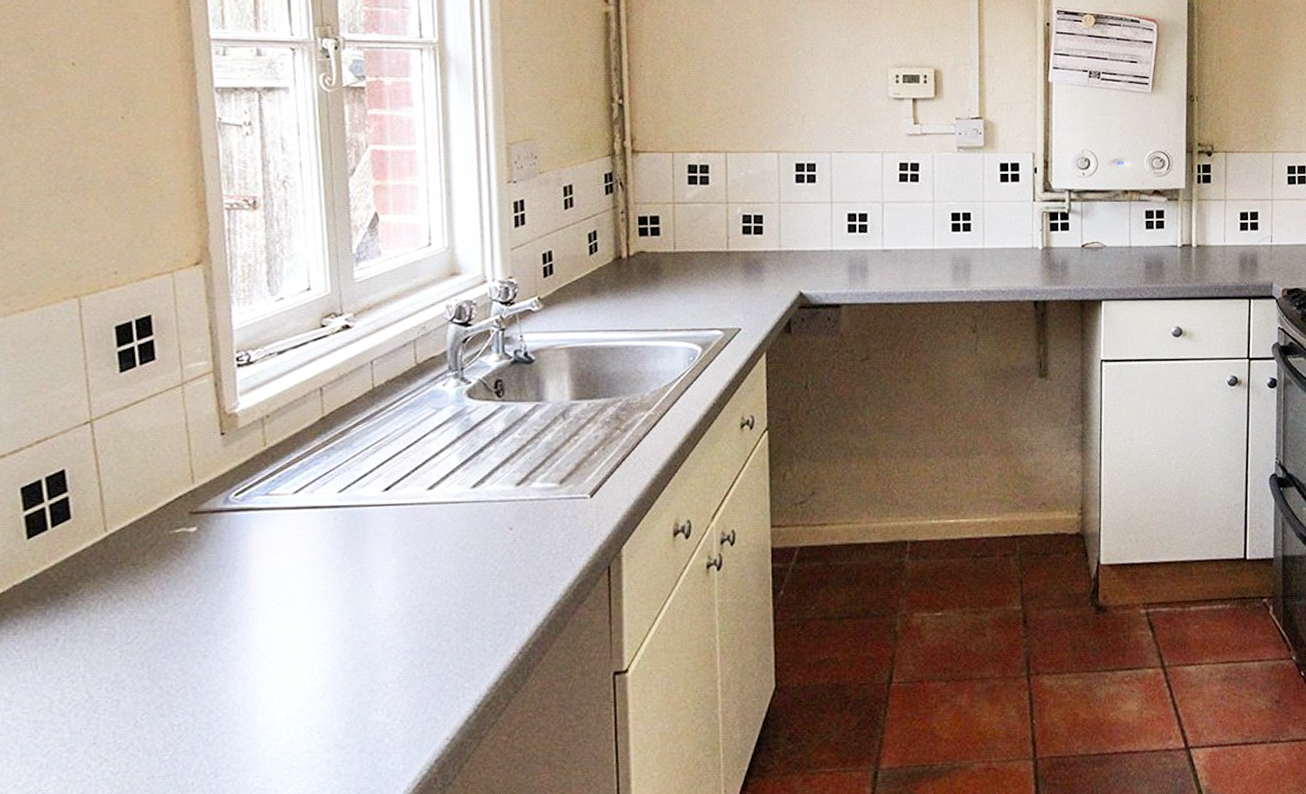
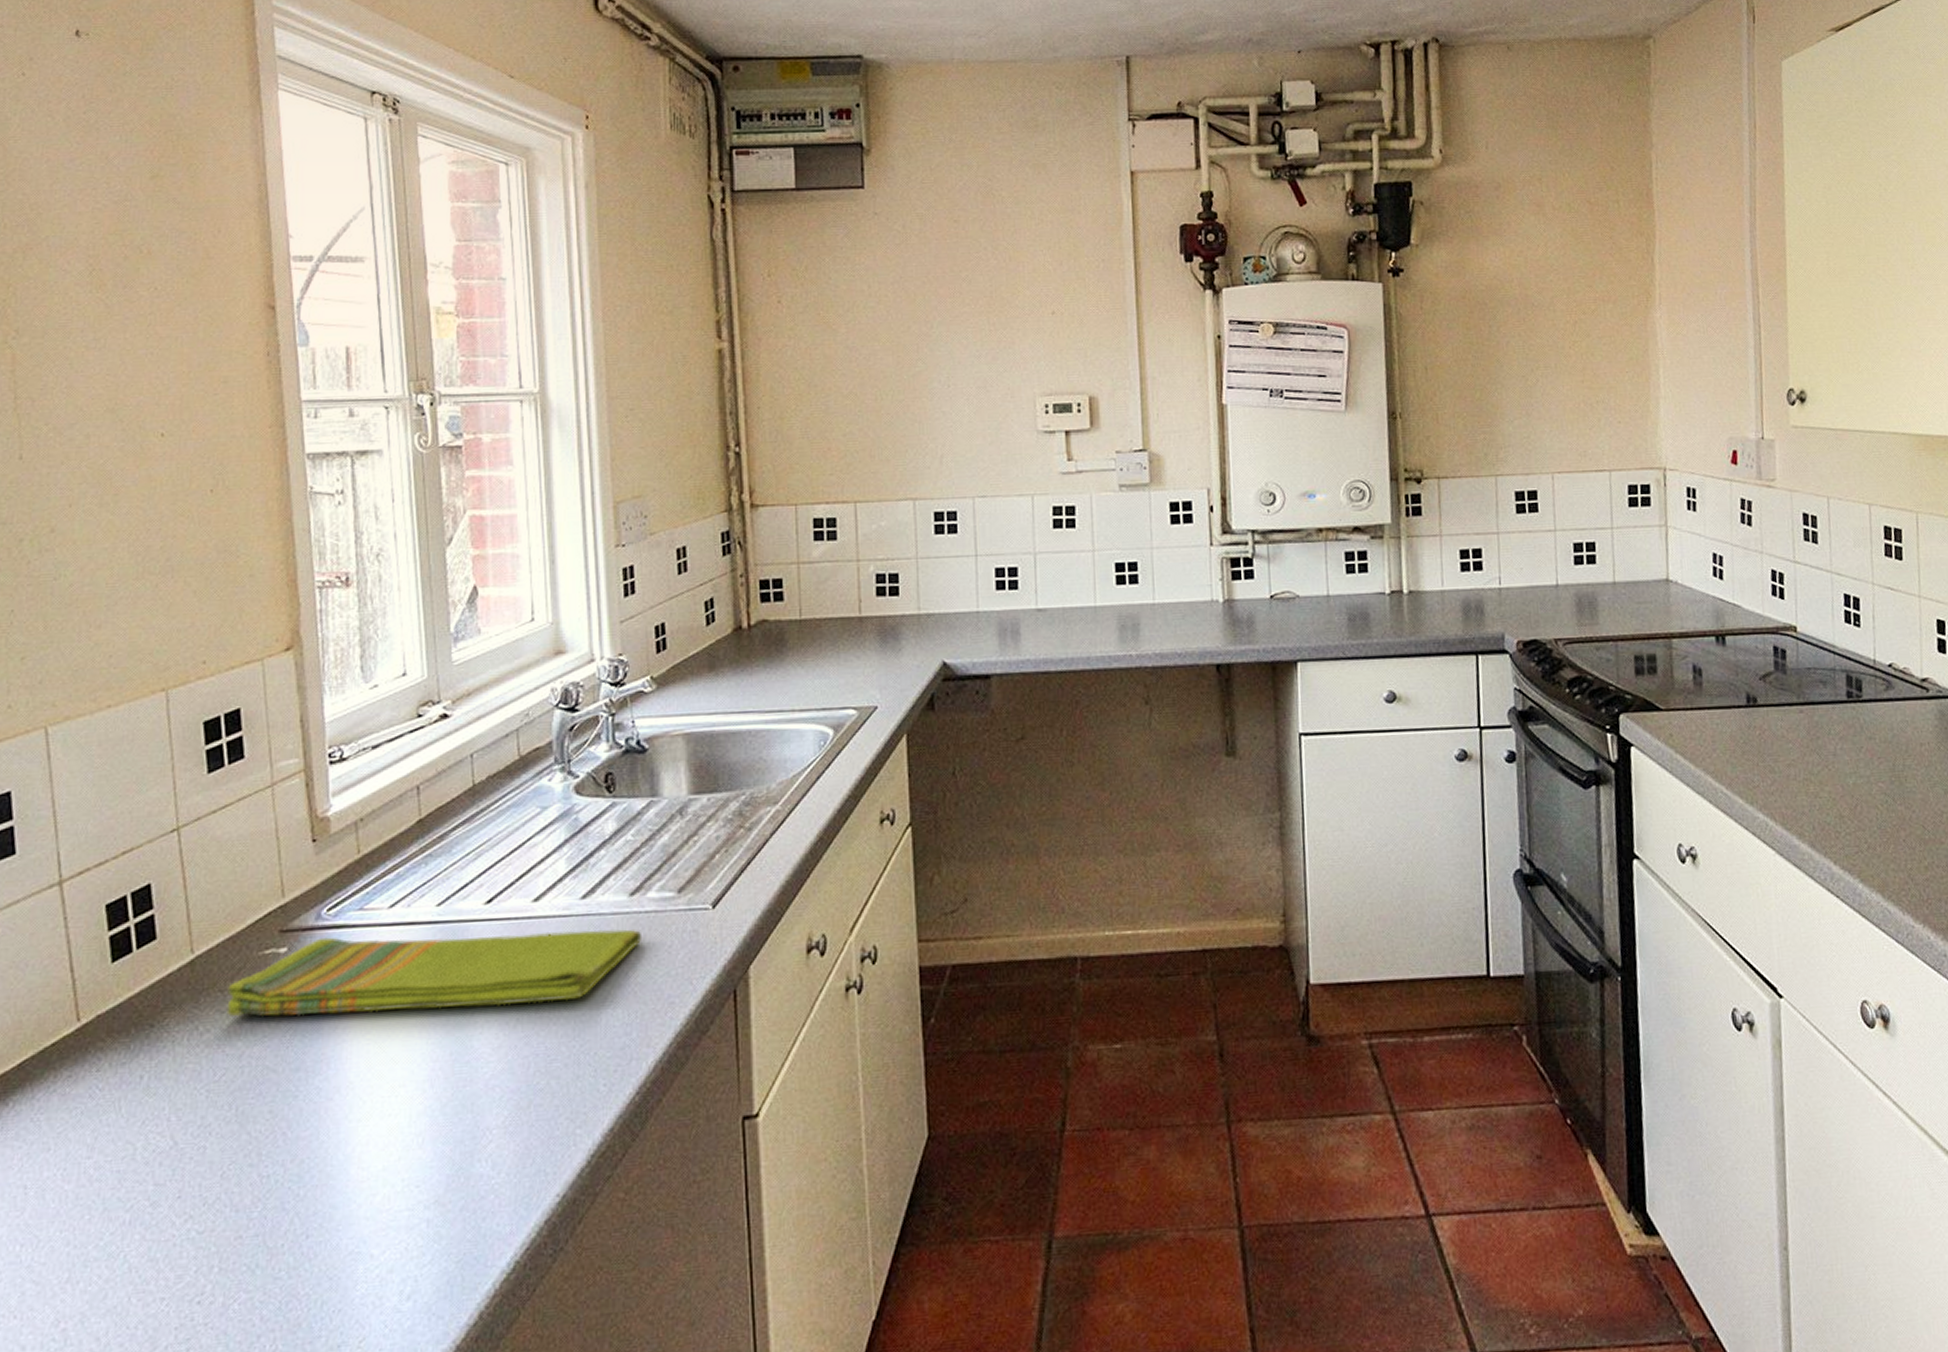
dish towel: none [139,514,526,588] -> present [226,929,641,1017]

